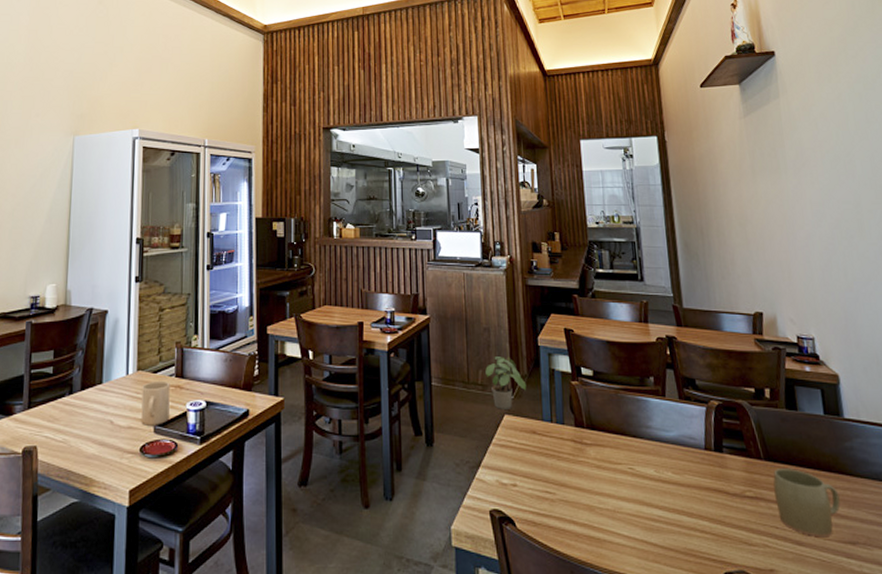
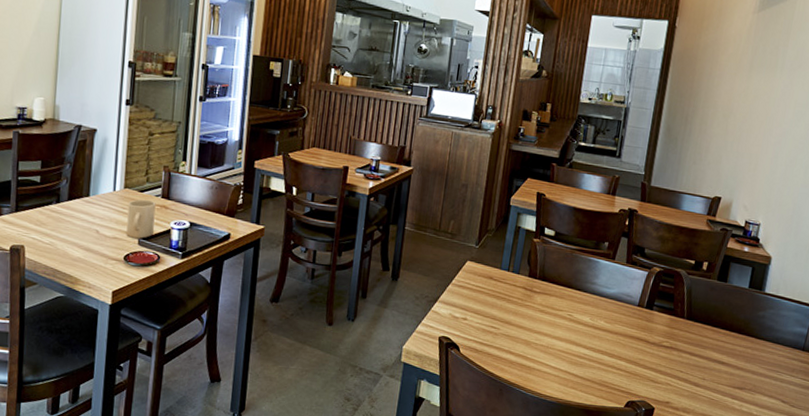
potted plant: present [485,357,527,409] -> none [456,210,492,257]
mug: present [773,469,840,536] -> none [686,327,741,382]

